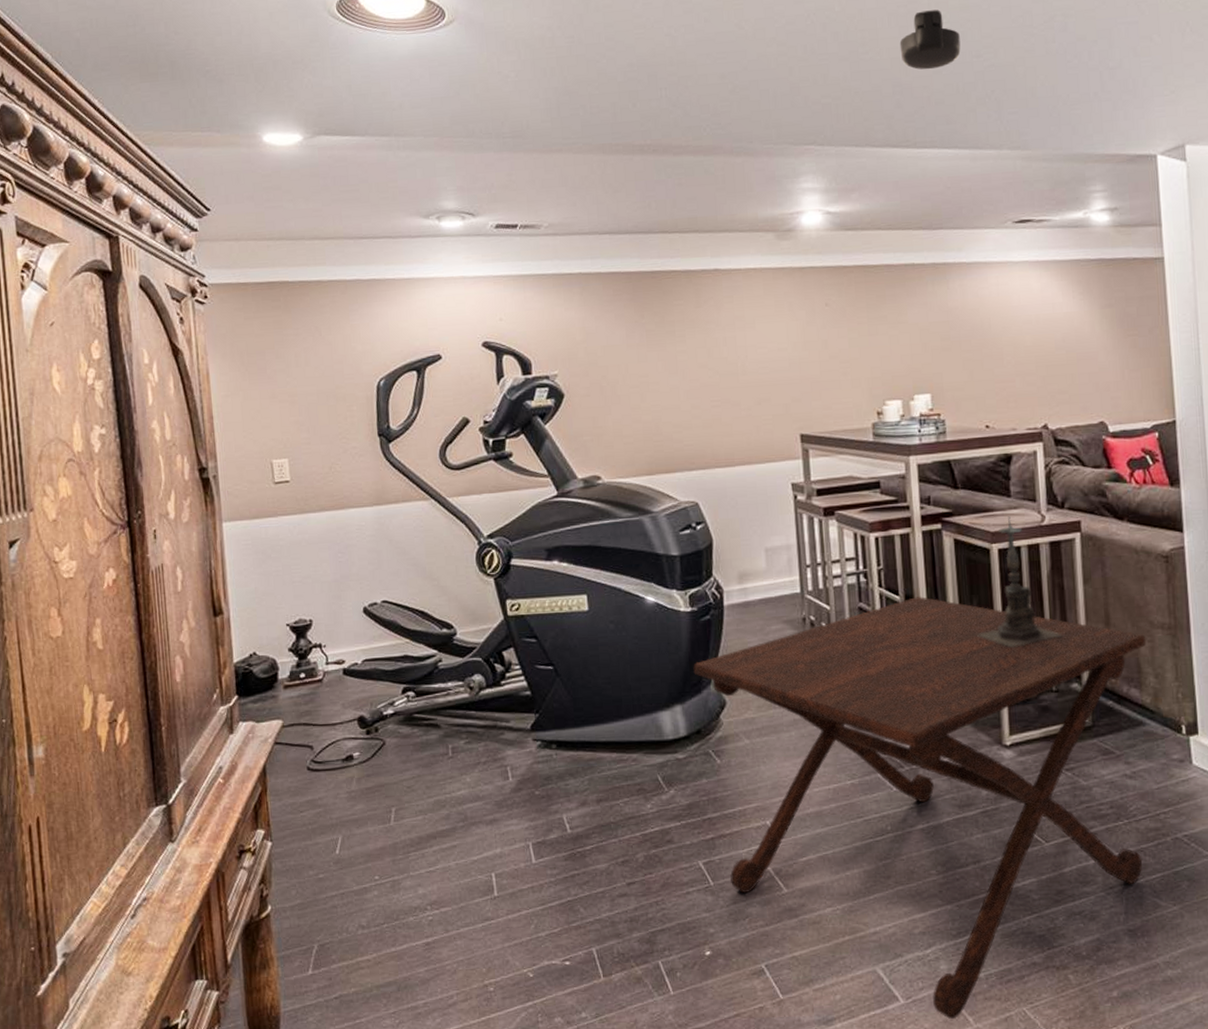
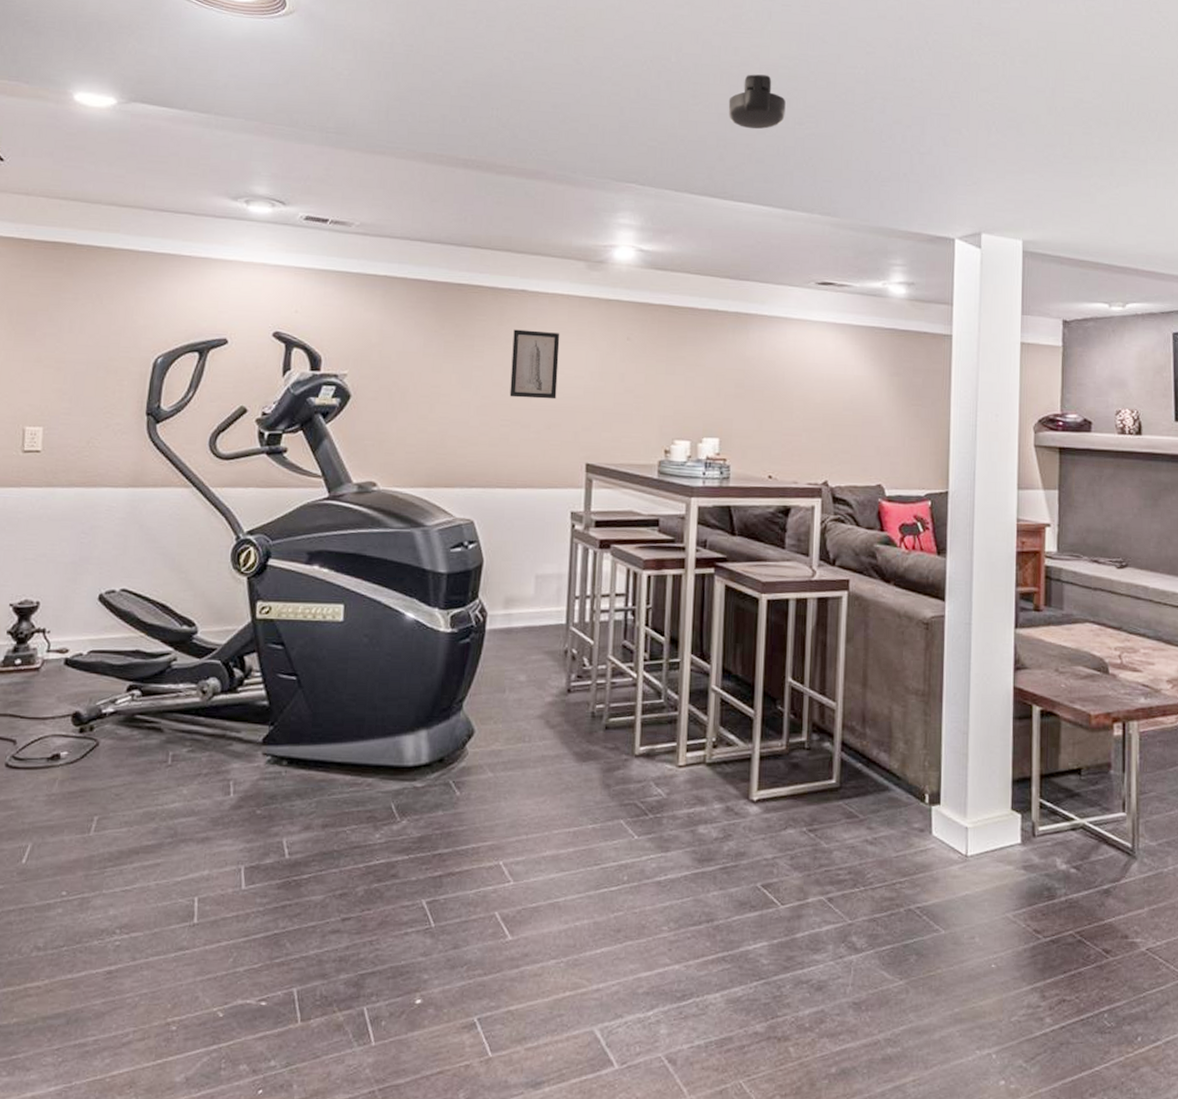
side table: present [693,597,1147,1020] -> none [444,640,900,1090]
wall art: none [712,308,763,378] -> present [509,329,560,399]
candle holder: present [976,516,1064,648] -> none [736,568,821,701]

